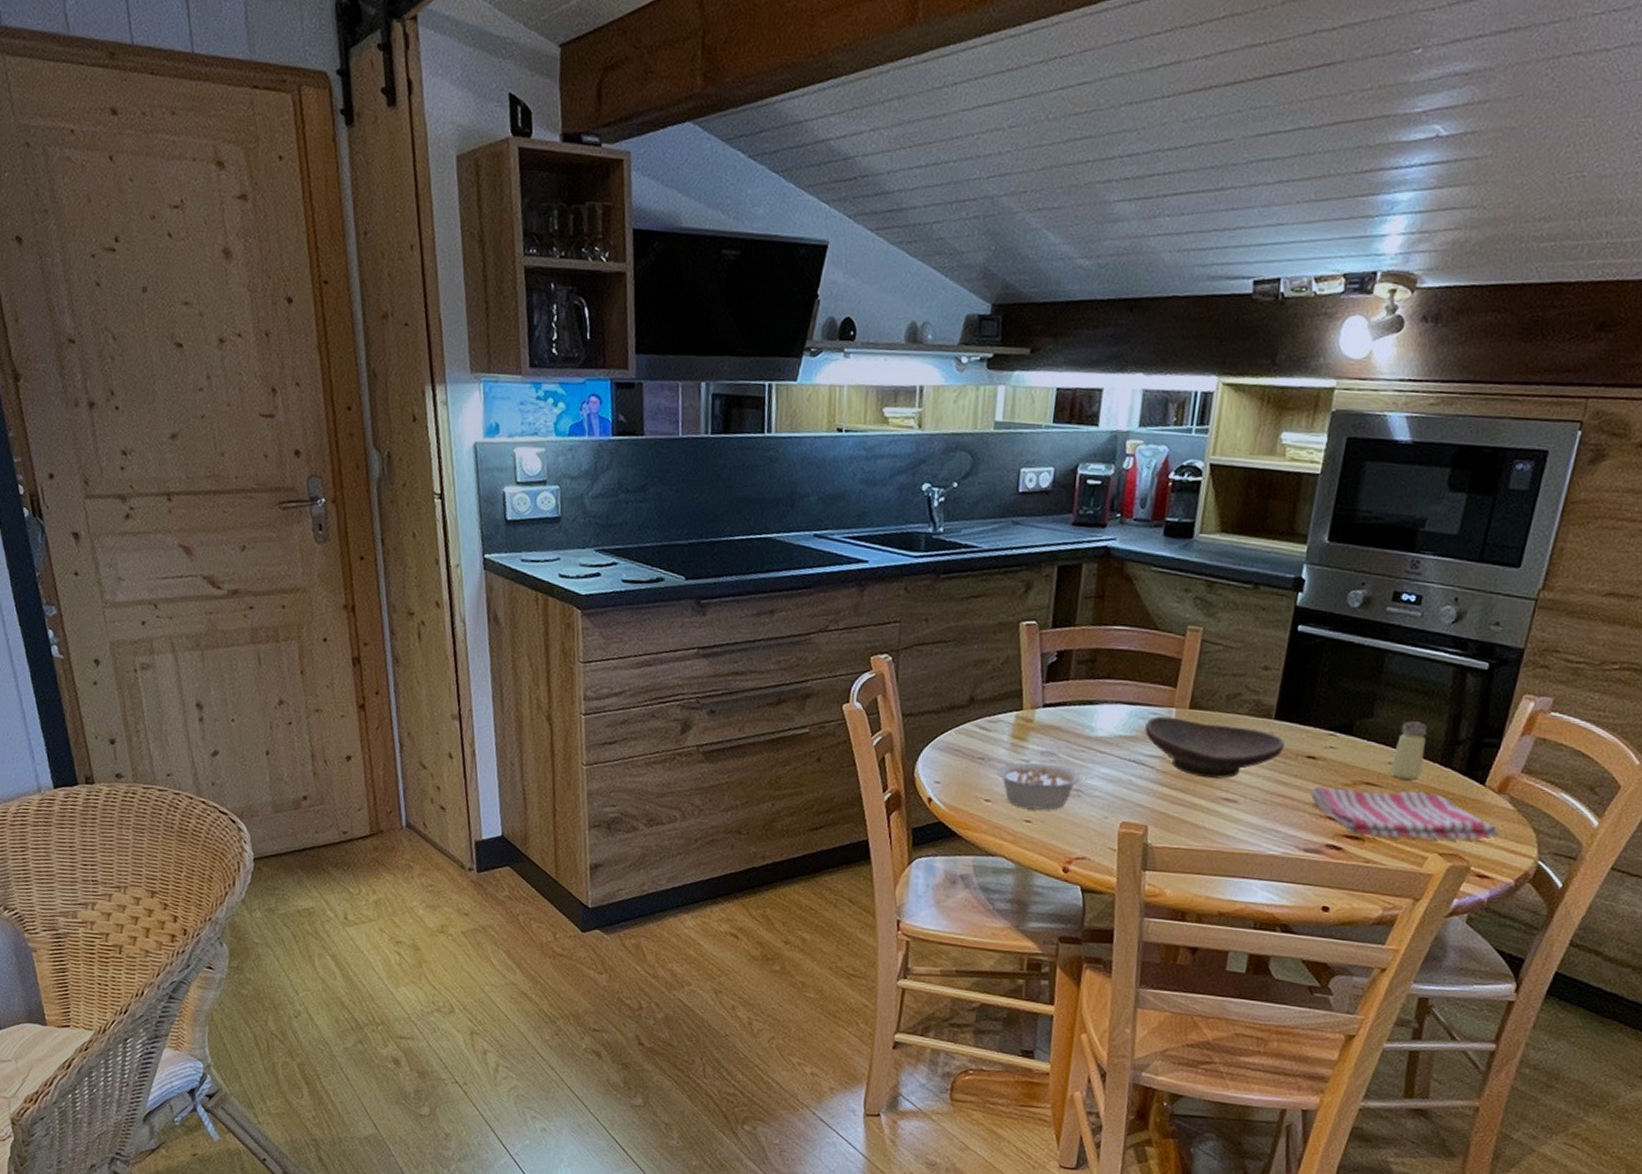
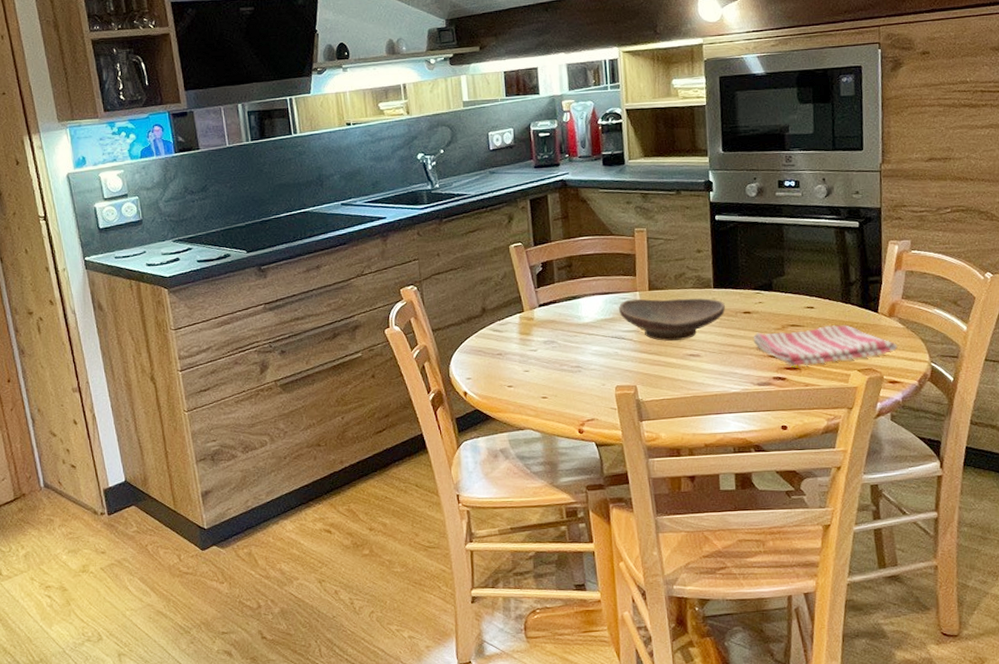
legume: present [996,762,1096,810] -> none [513,349,590,388]
saltshaker: present [1389,721,1428,780] -> none [806,273,830,318]

